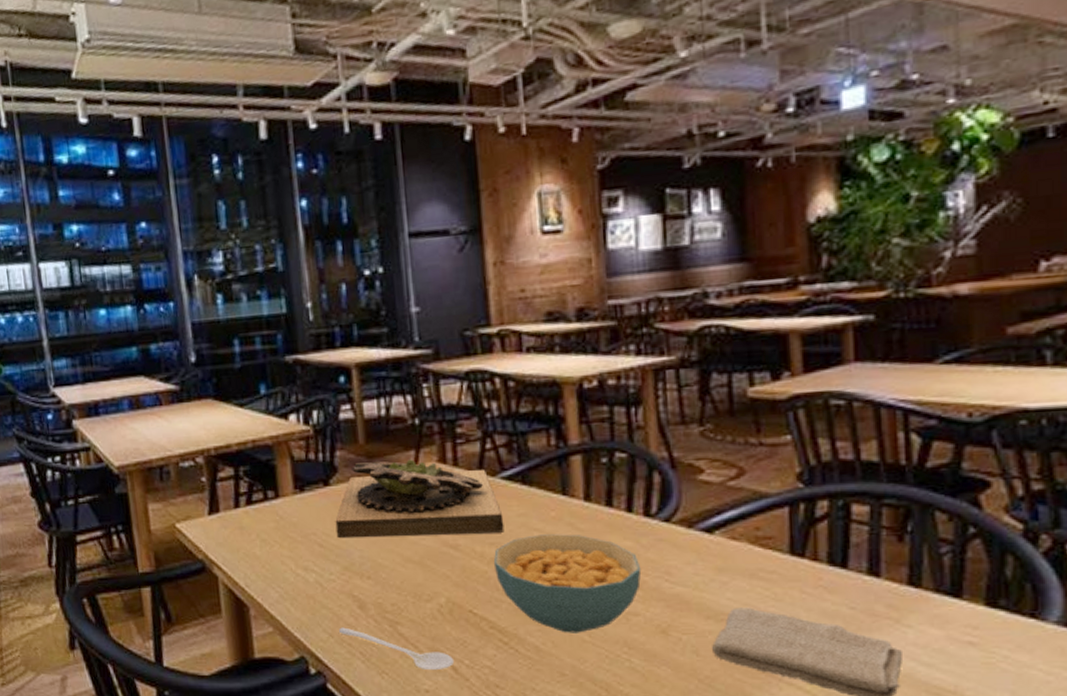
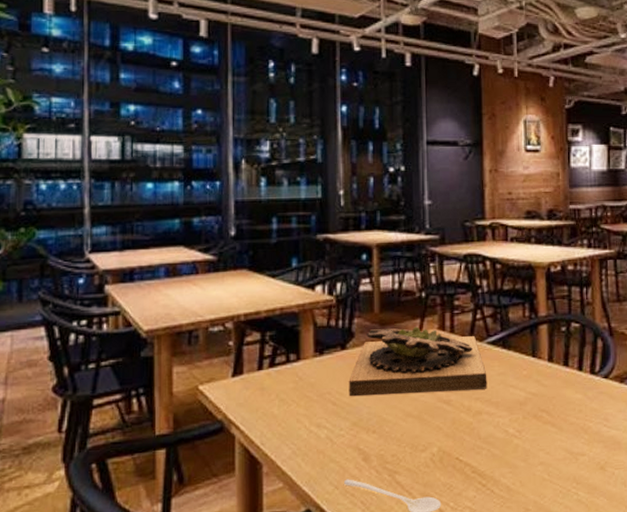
cereal bowl: present [493,534,642,633] -> none [477,389,588,474]

